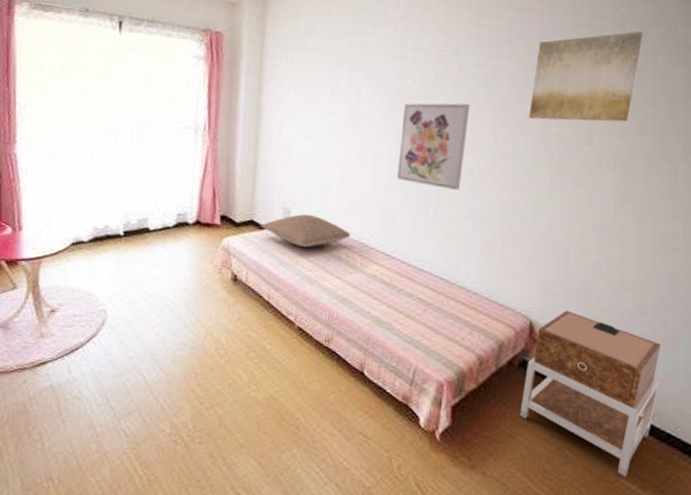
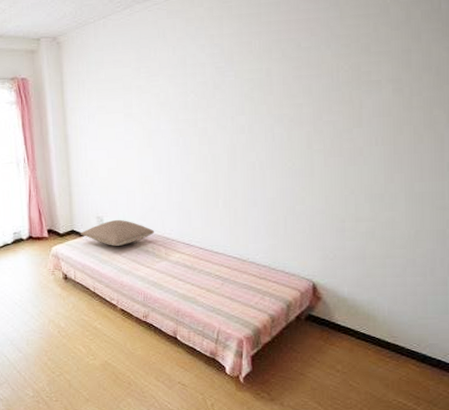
wall art: present [396,103,470,190] -> none [188,106,247,183]
nightstand: present [519,310,661,478] -> none [308,271,431,397]
wall art: present [529,31,643,122] -> none [301,13,407,111]

